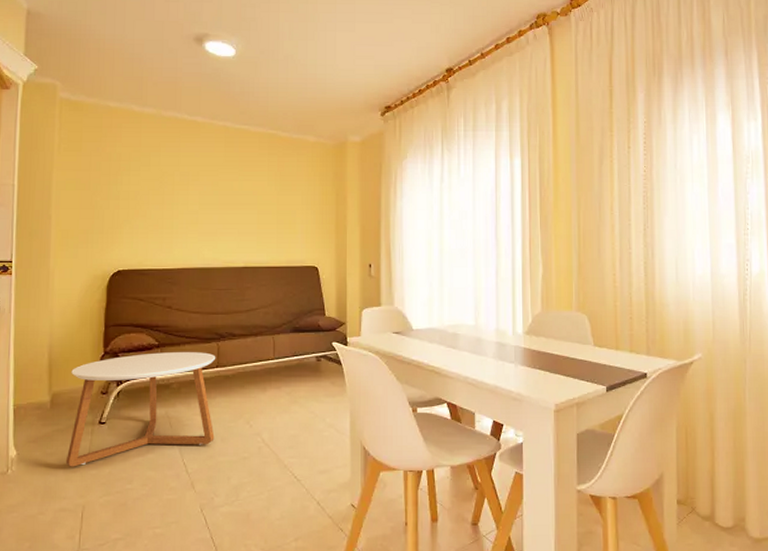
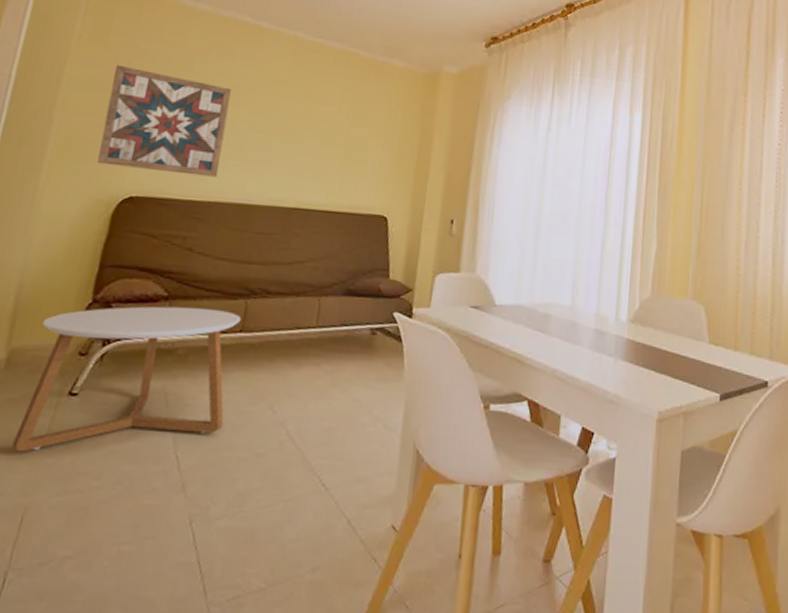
wall art: none [89,166,182,249] -> present [97,64,232,177]

